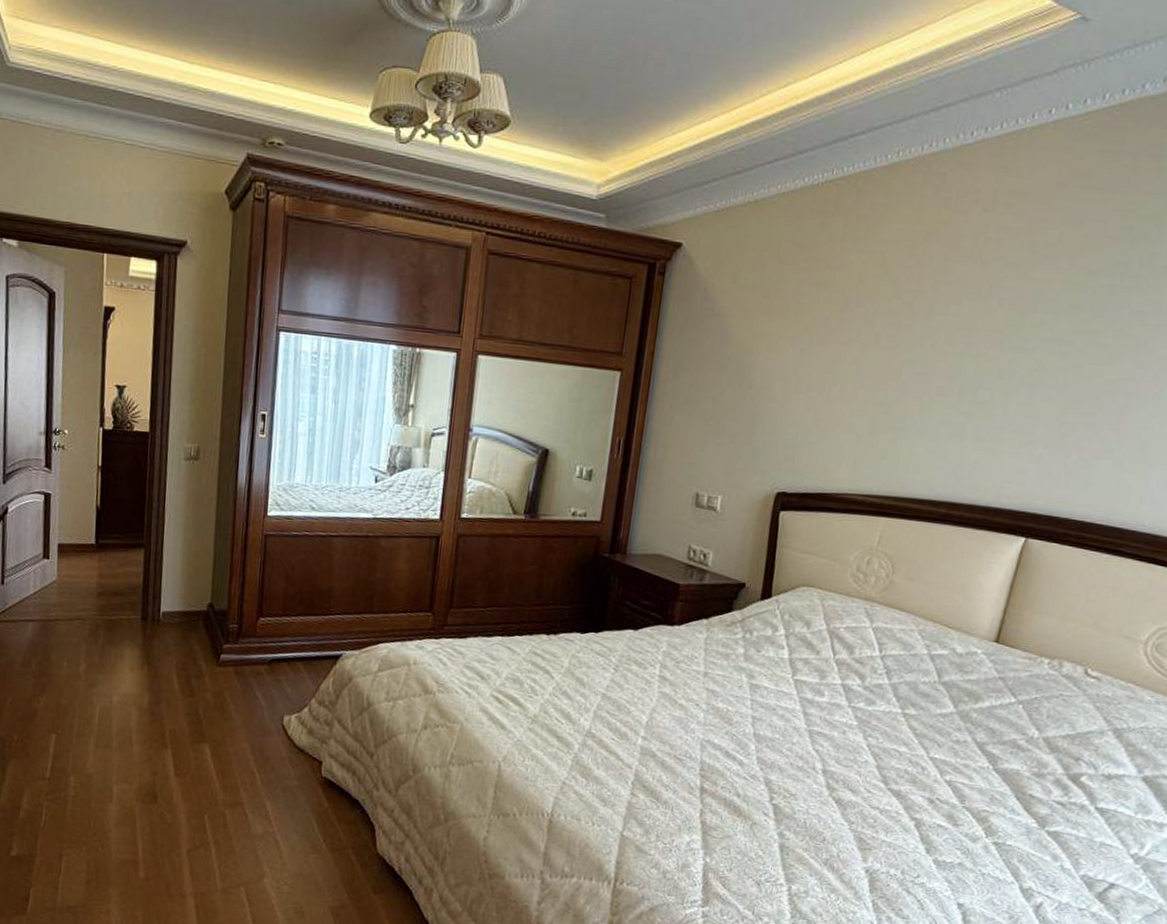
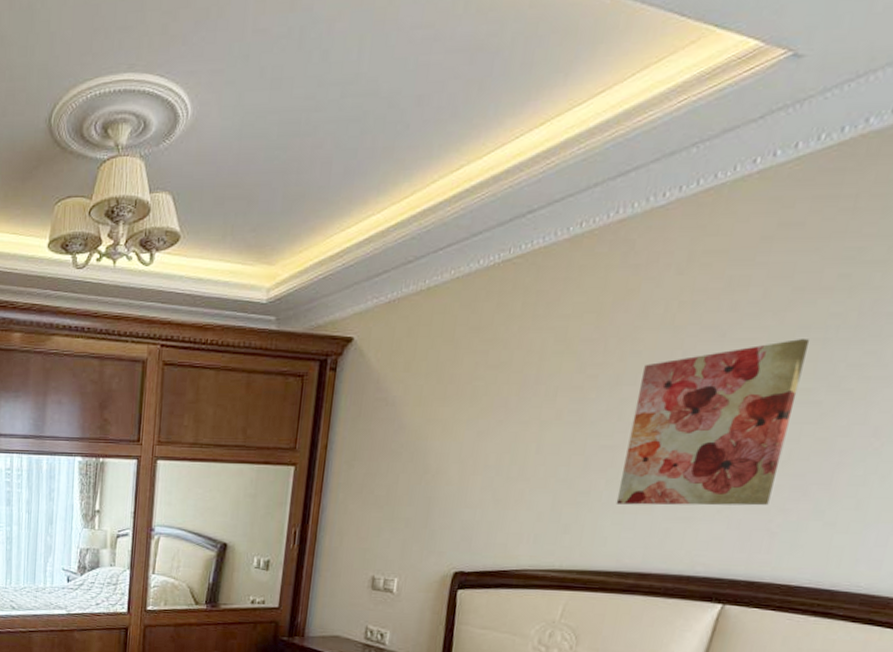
wall art: none [929,283,1099,442] -> present [616,339,810,506]

